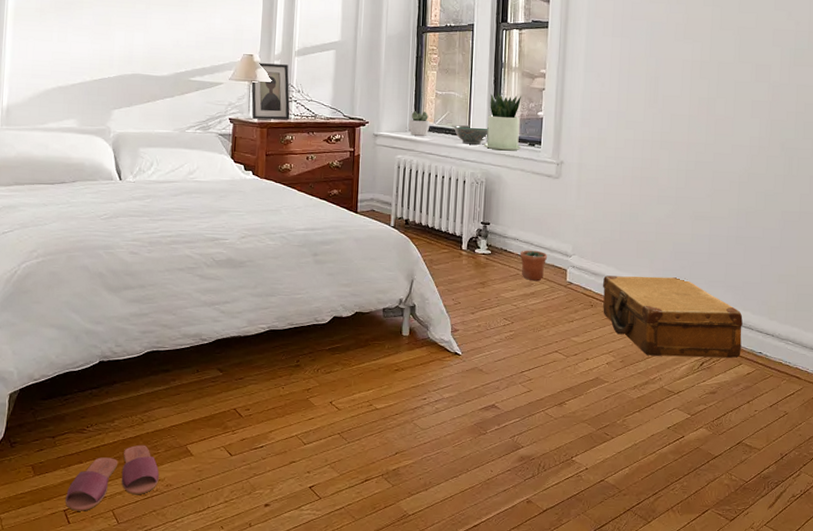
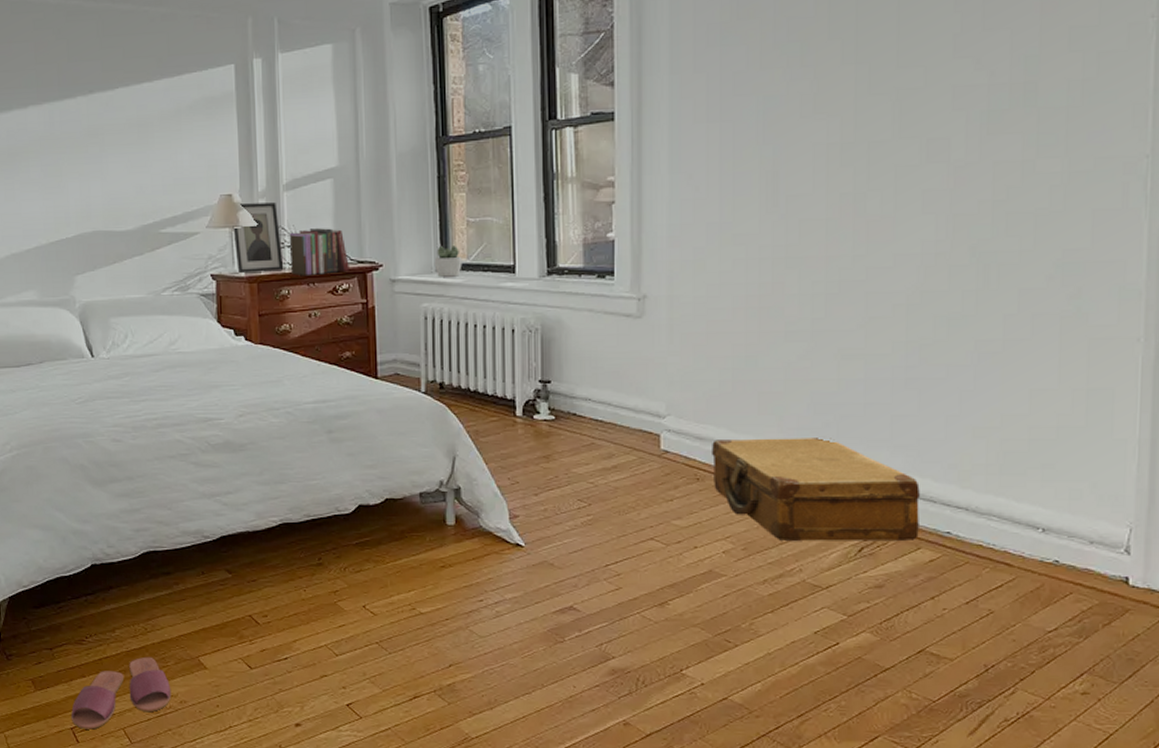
books: none [296,88,343,126] -> present [289,228,349,276]
decorative bowl: present [451,124,489,145] -> none [490,257,541,283]
planter: present [483,91,522,151] -> none [535,211,588,287]
planter: present [519,250,548,281] -> none [593,412,633,450]

